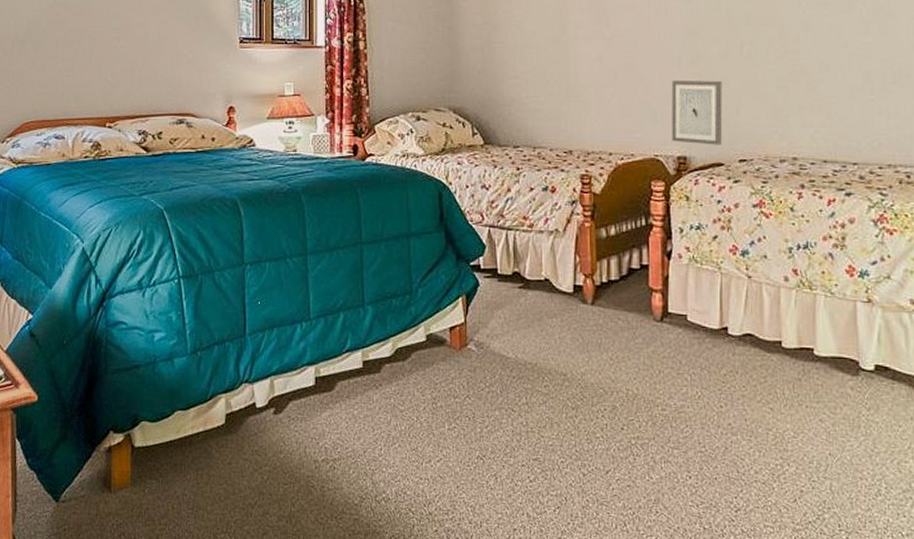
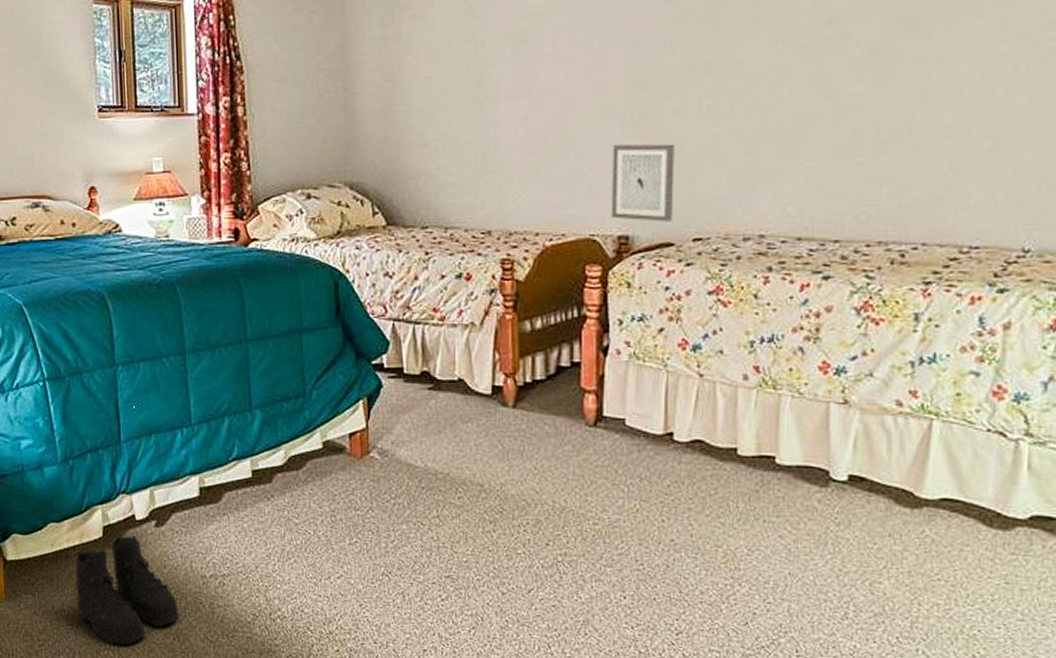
boots: none [198,422,293,528] -> present [75,535,180,645]

